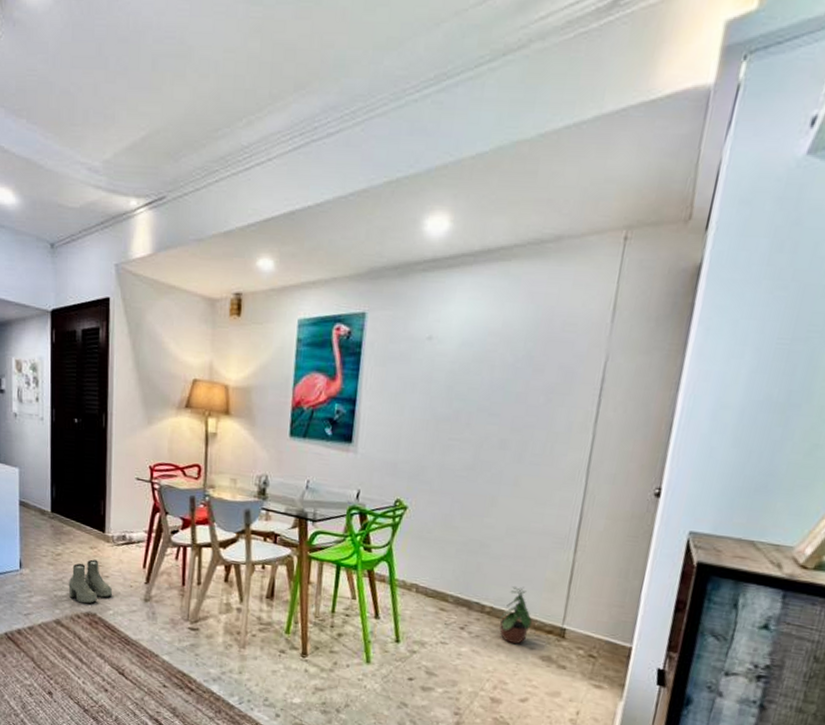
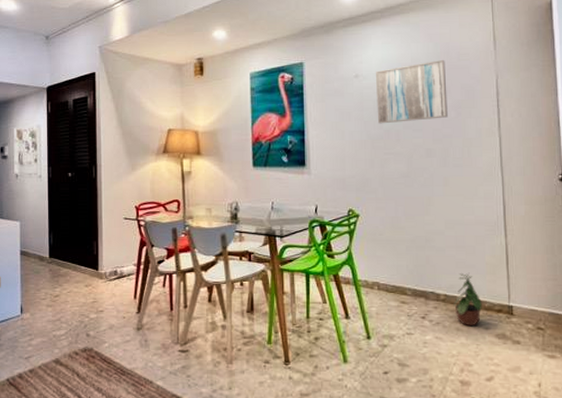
boots: present [68,559,112,604] -> none [66,297,107,340]
wall art: none [447,328,545,404] -> present [376,59,448,124]

